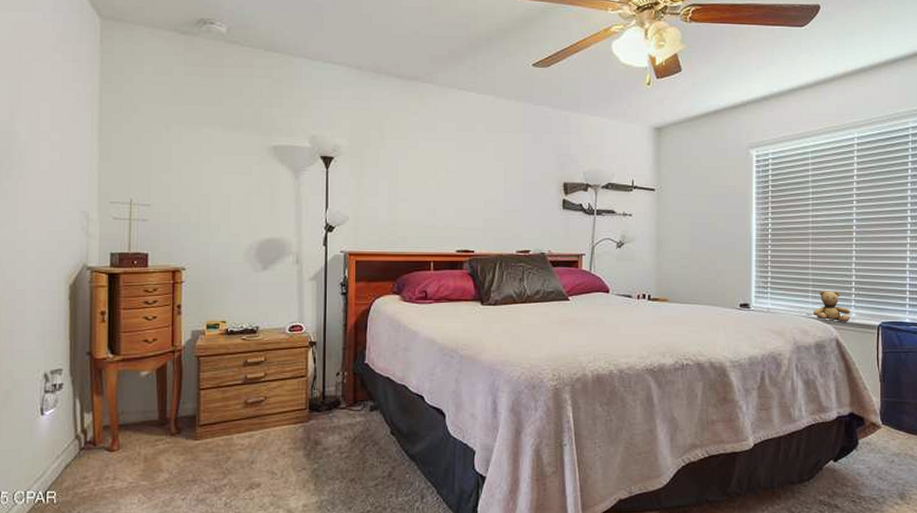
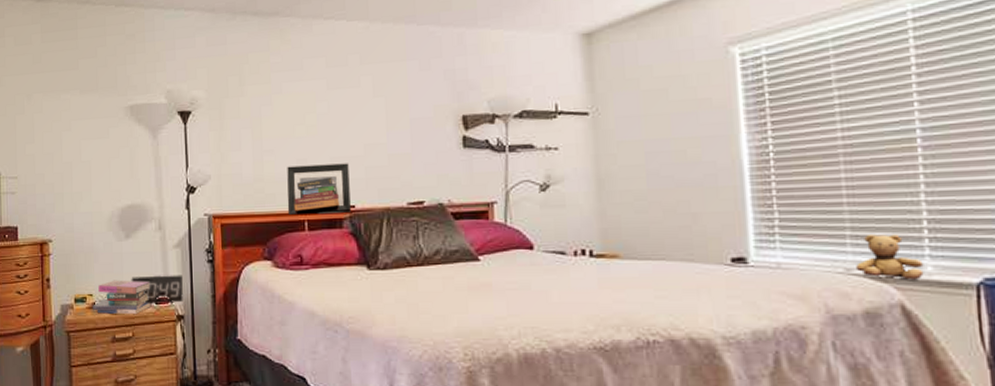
books: none [225,308,284,341] -> present [93,280,150,315]
alarm clock: none [266,305,317,332] -> present [131,275,183,304]
picture frame: none [416,214,471,258] -> present [287,163,351,216]
books: none [422,225,461,257] -> present [294,177,339,216]

